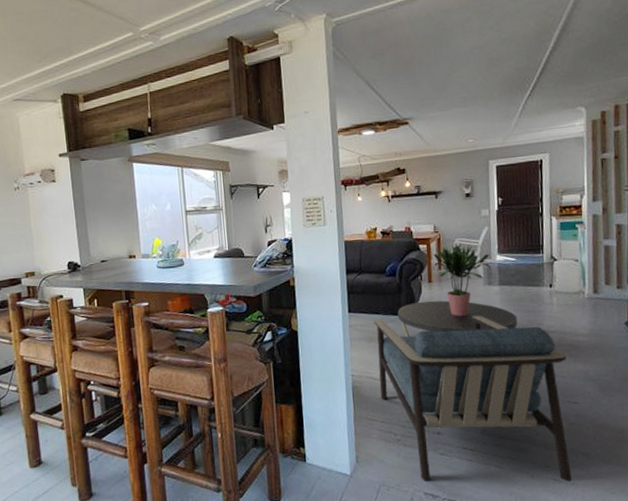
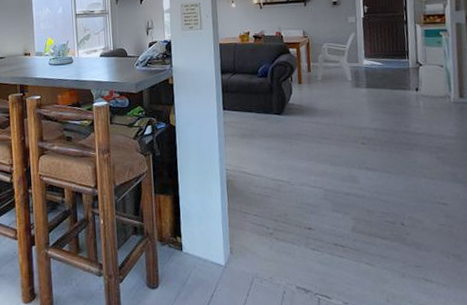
armchair: present [374,315,572,482] -> none [247,116,444,282]
coffee table: present [397,300,518,337] -> none [269,101,386,135]
potted plant: present [433,243,491,316] -> none [303,48,358,116]

